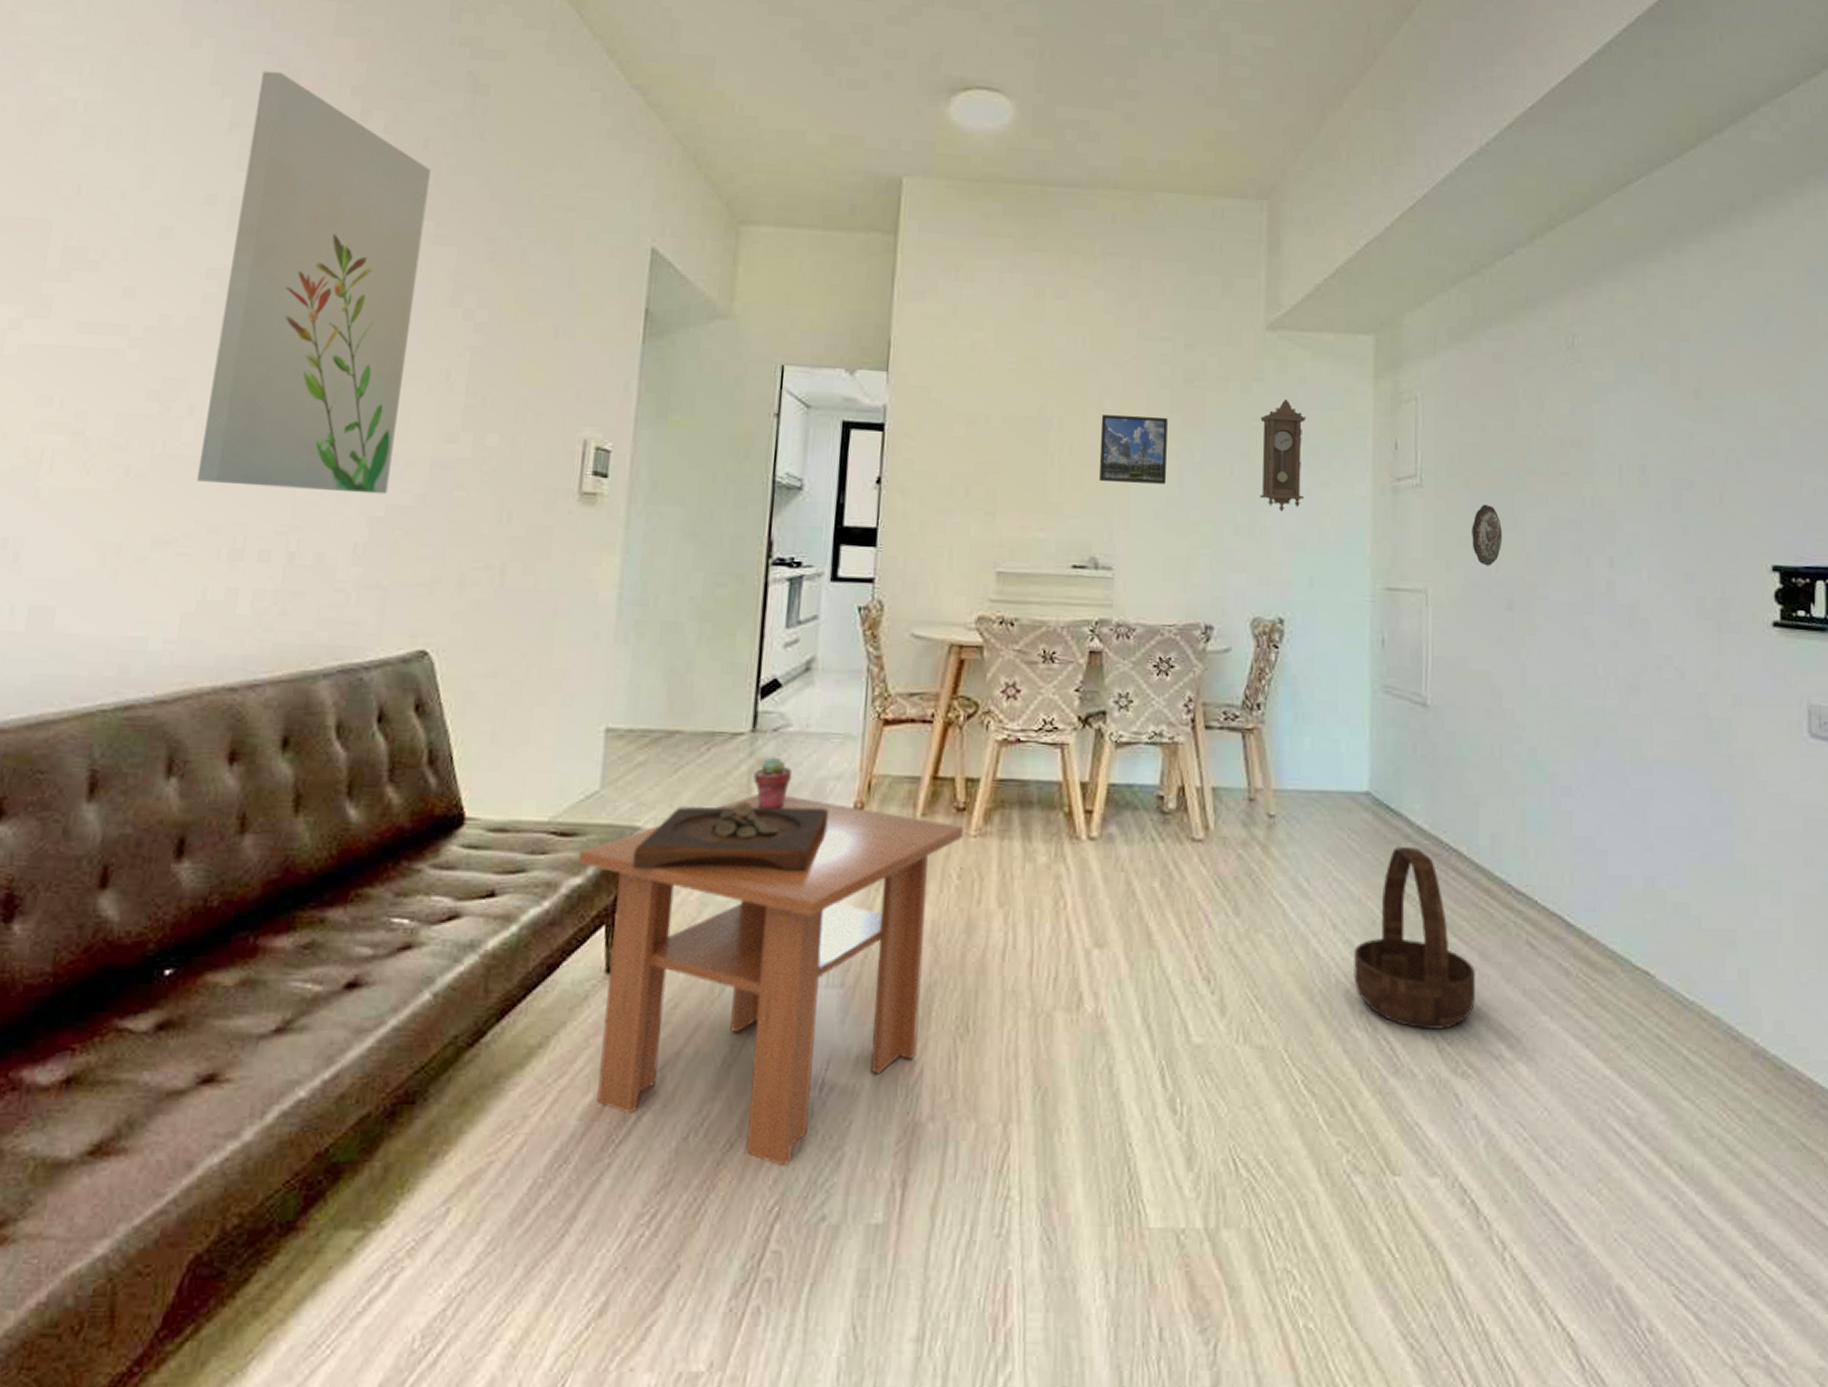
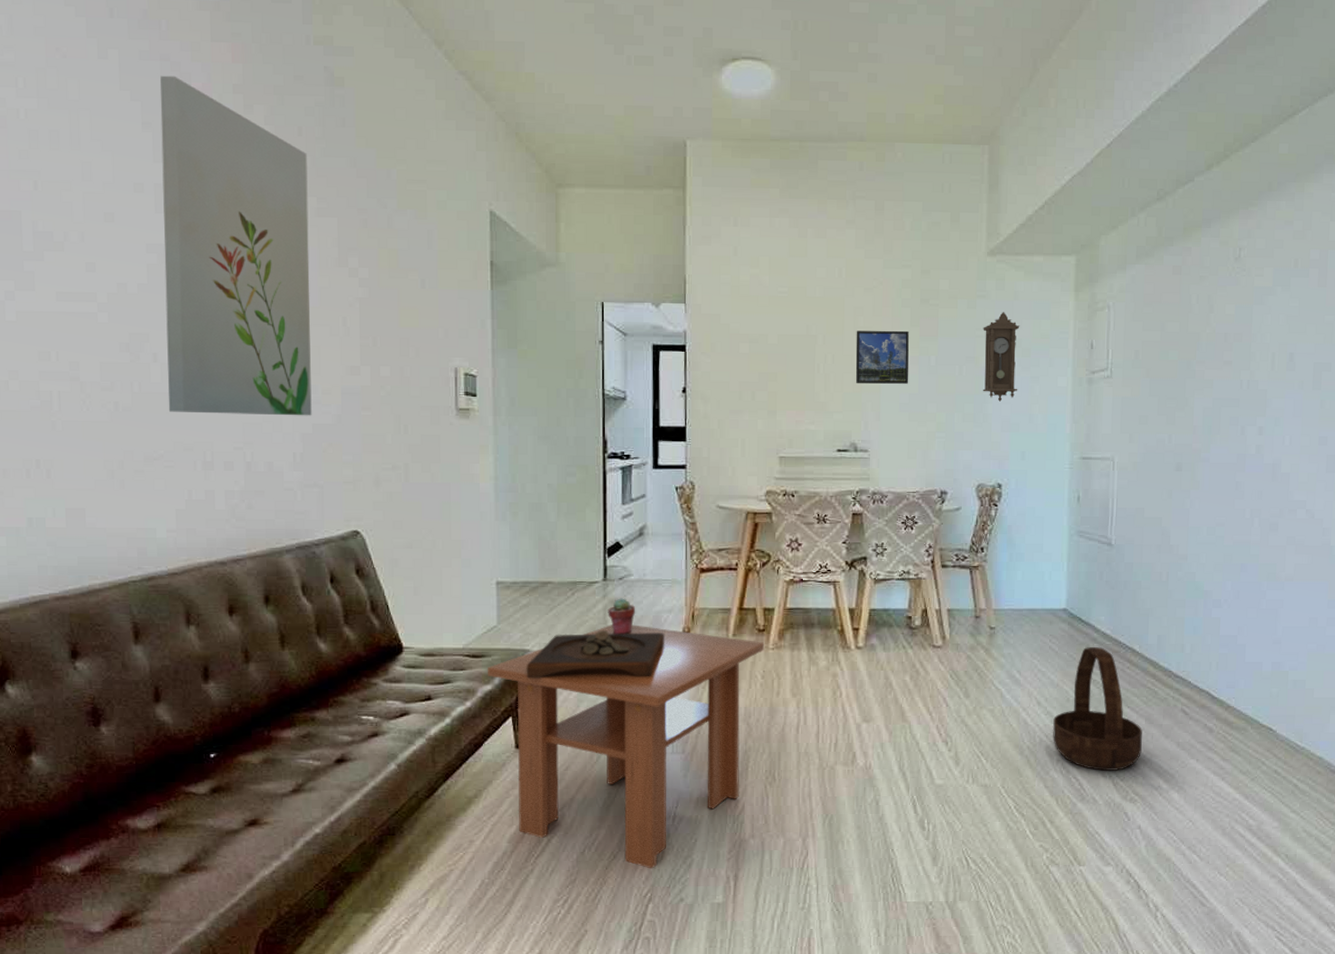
decorative plate: present [1472,504,1502,566] -> none [1150,389,1175,438]

